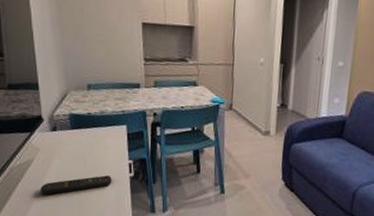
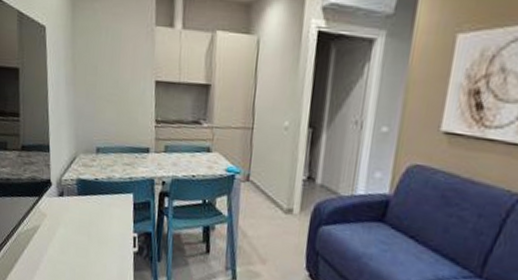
remote control: present [41,175,112,195] -> none [44,248,115,265]

